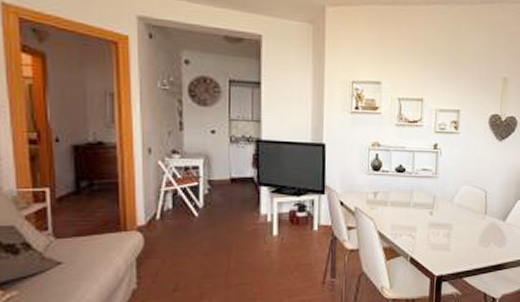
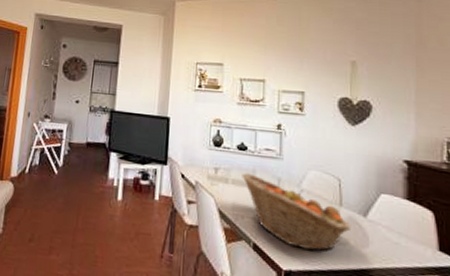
fruit basket: none [400,194,493,256] -> present [242,173,352,251]

